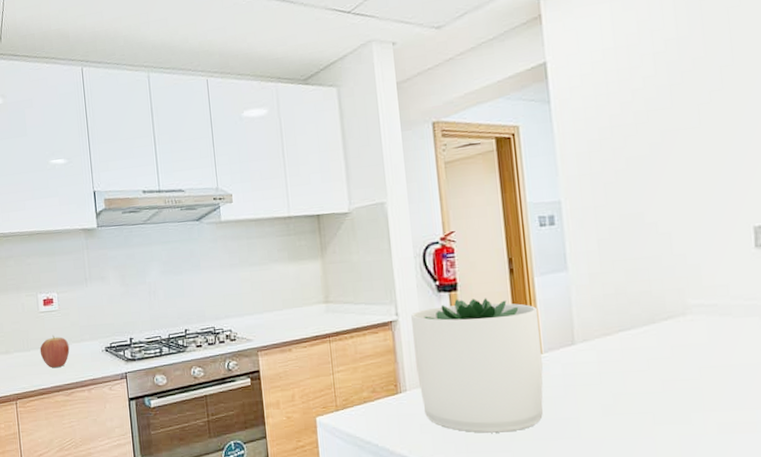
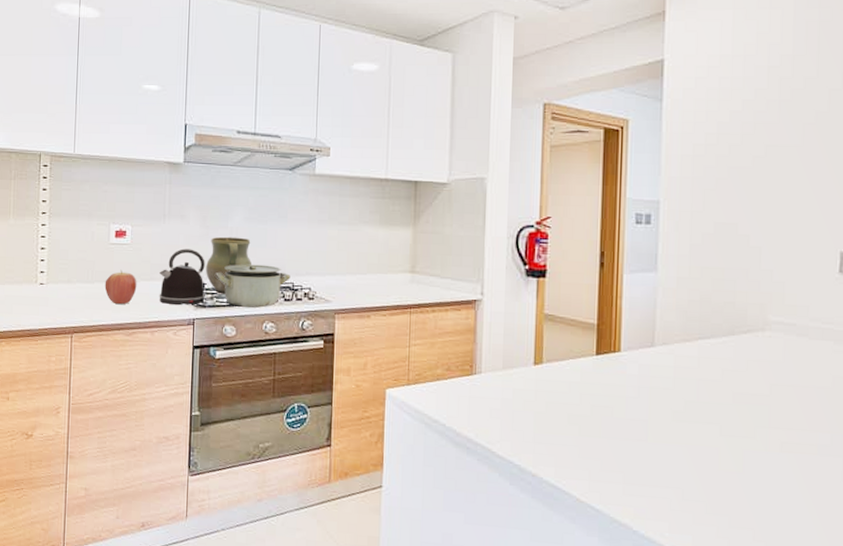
kettle: none [89,307,134,362] -> present [159,248,205,305]
ceramic jug: none [130,290,174,346] -> present [205,236,252,294]
saucepan: none [139,313,211,357] -> present [214,264,290,309]
planter: present [411,298,543,433] -> none [494,286,623,427]

